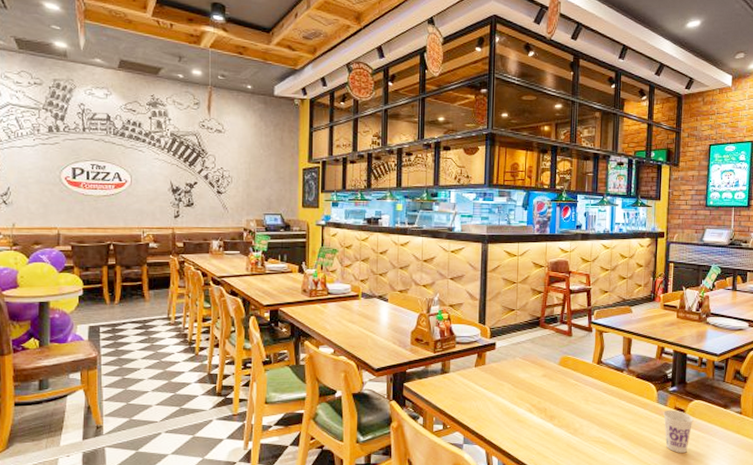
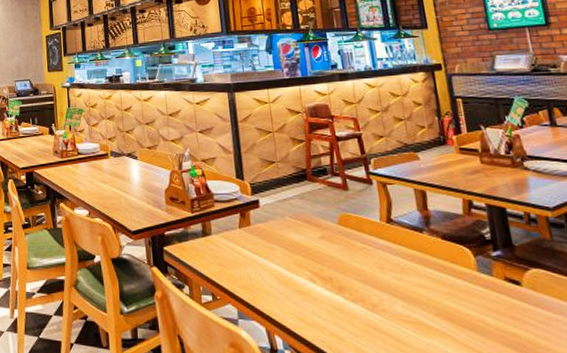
cup: present [663,410,694,453] -> none [490,281,538,340]

